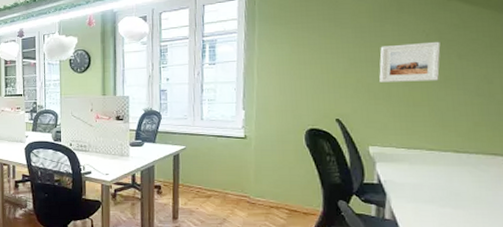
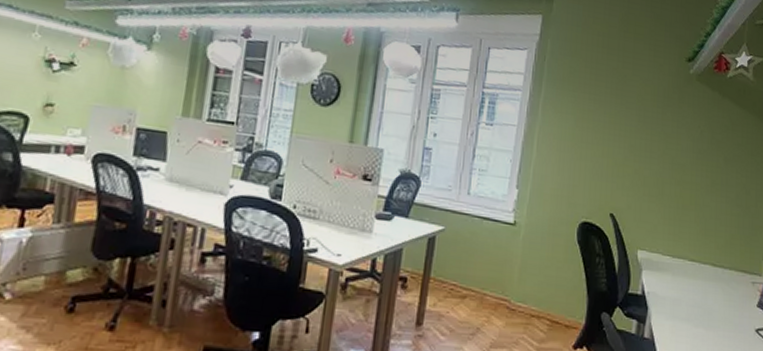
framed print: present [379,41,441,82] -> none [655,136,712,184]

